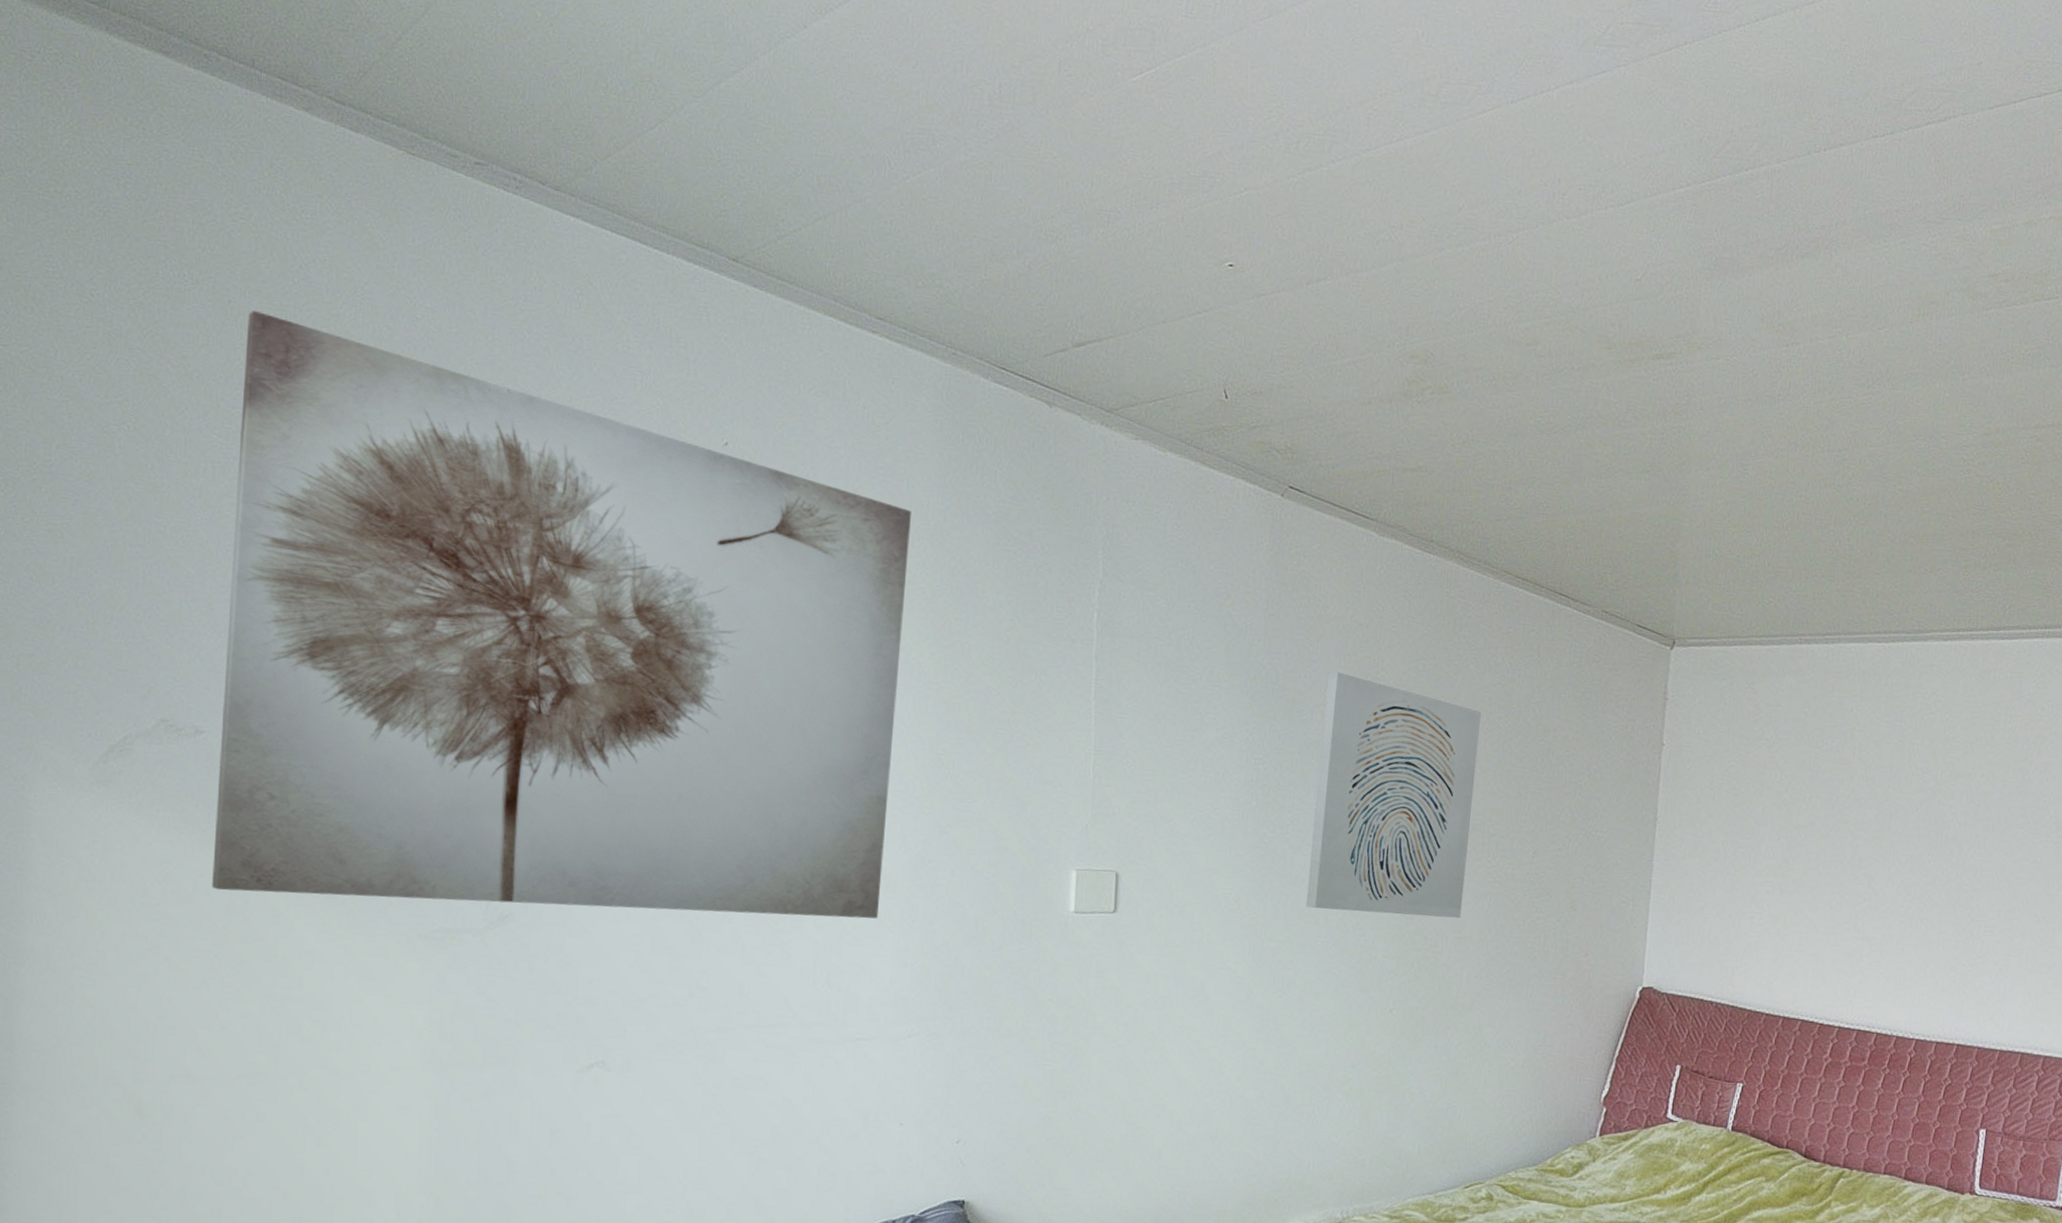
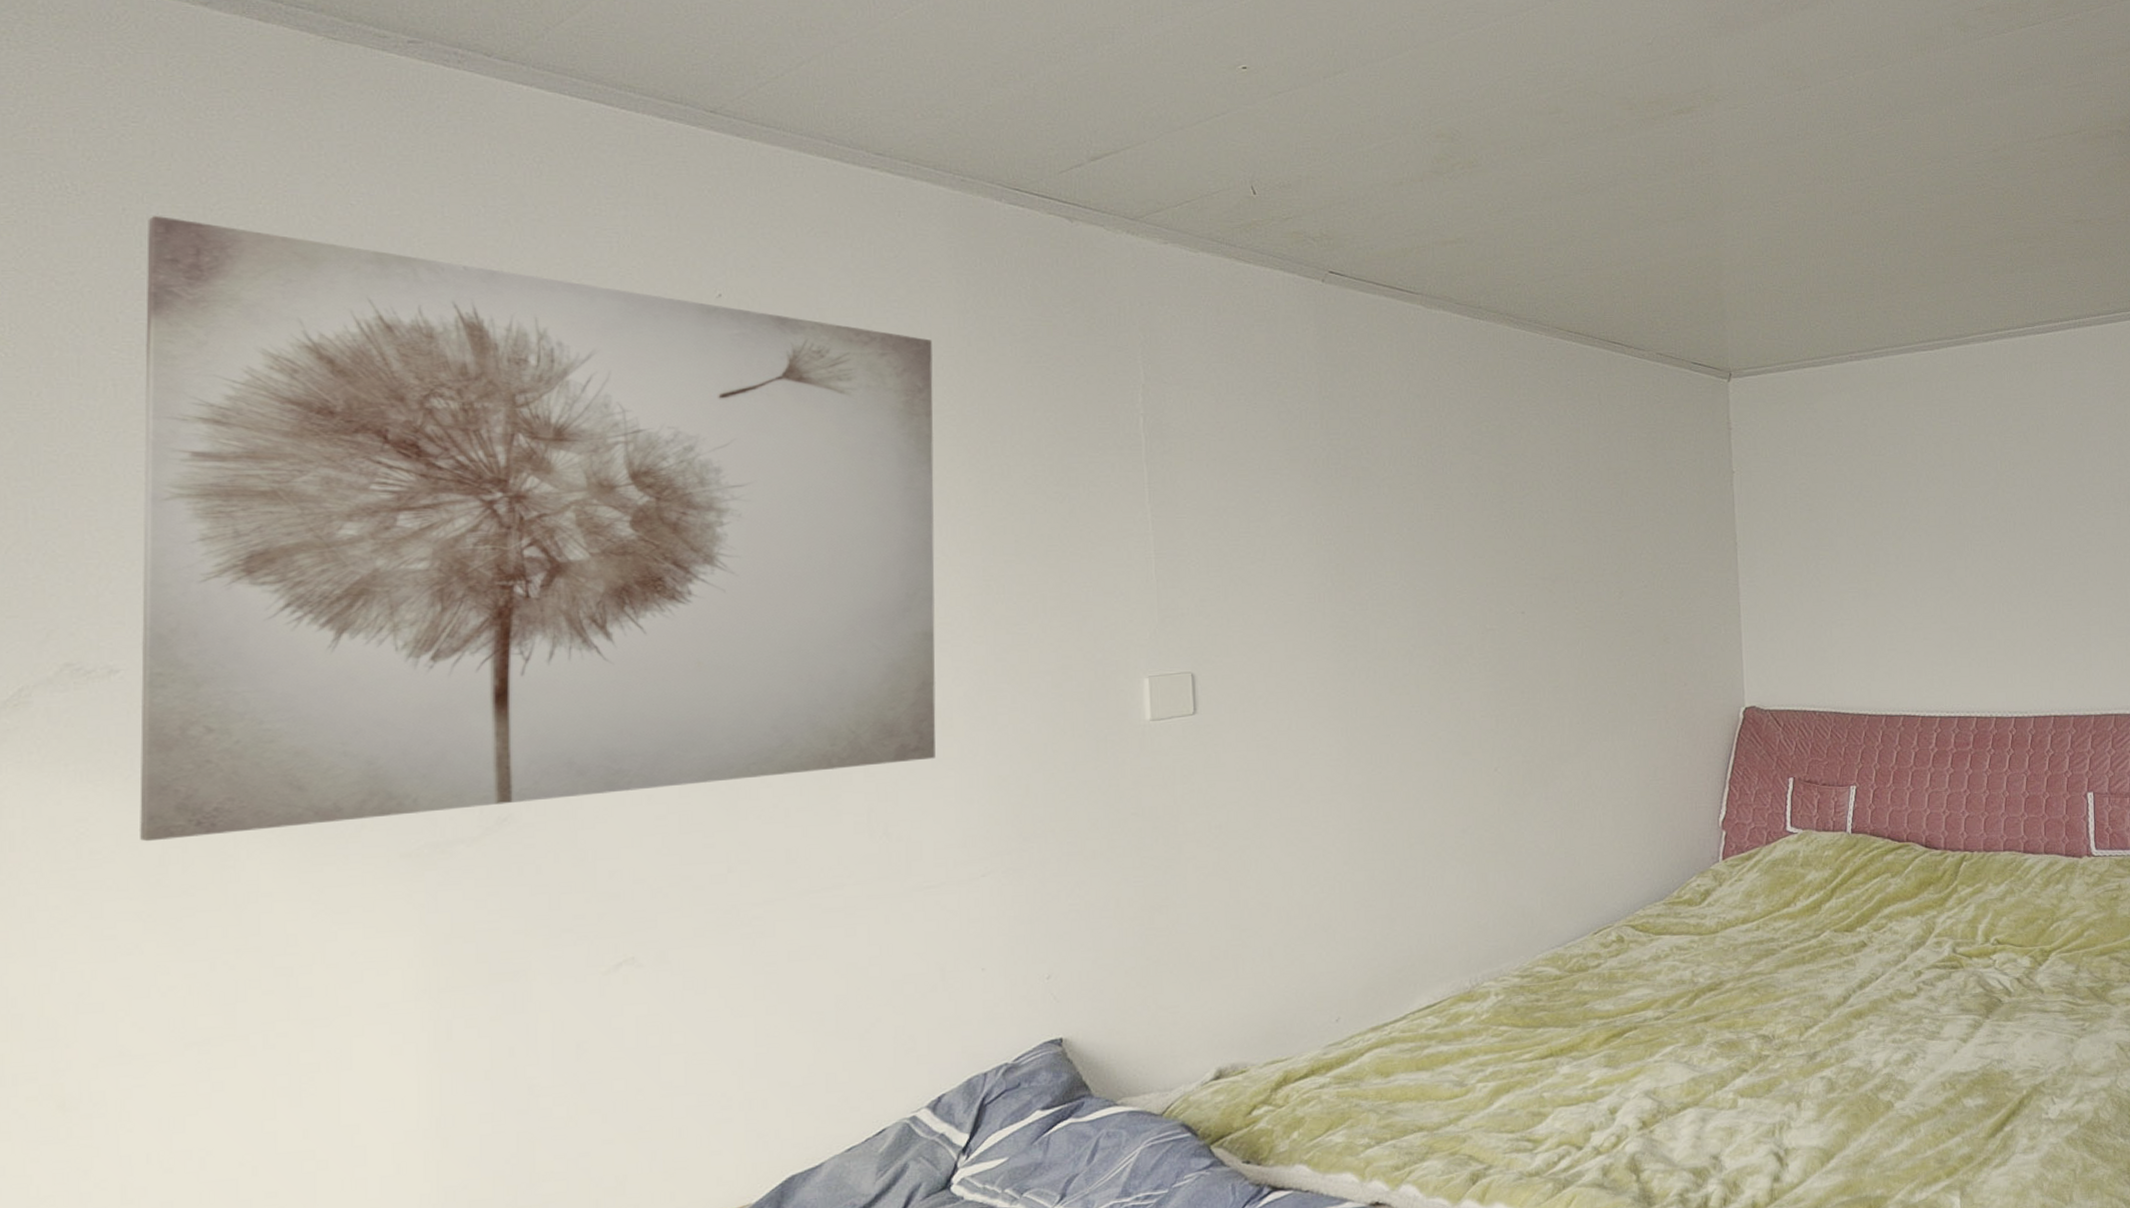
wall art: present [1305,671,1481,919] -> none [1390,444,1556,680]

